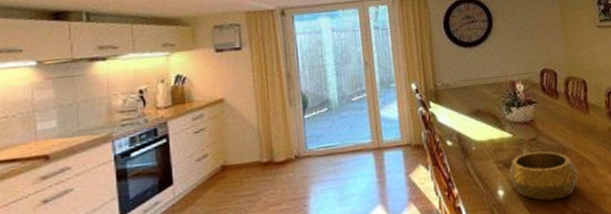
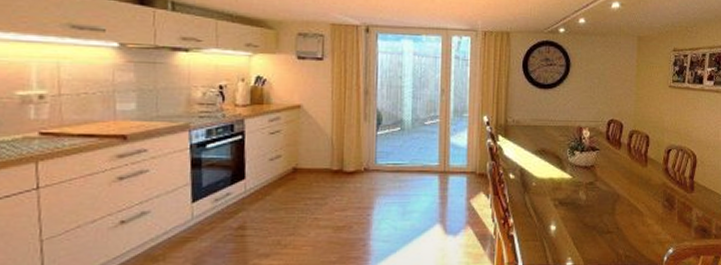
decorative bowl: present [508,151,579,201] -> none [562,195,628,240]

